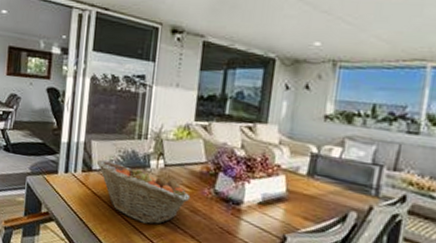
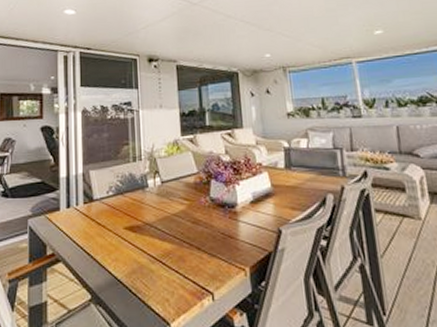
fruit basket: present [96,159,191,225] -> none [97,187,190,244]

